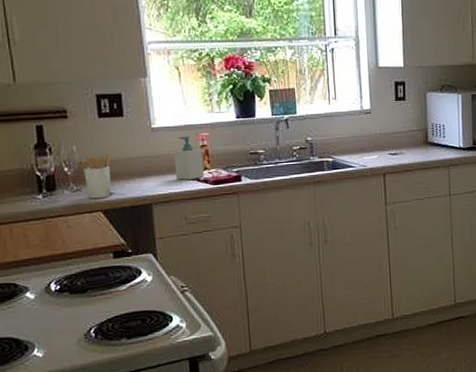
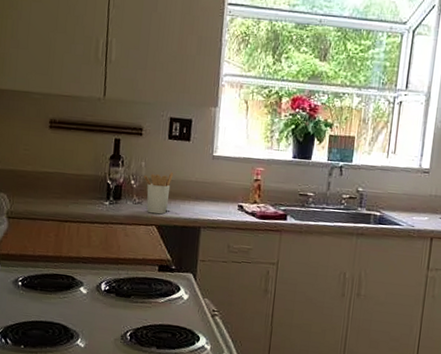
soap bottle: present [173,136,205,180] -> none [226,167,255,211]

